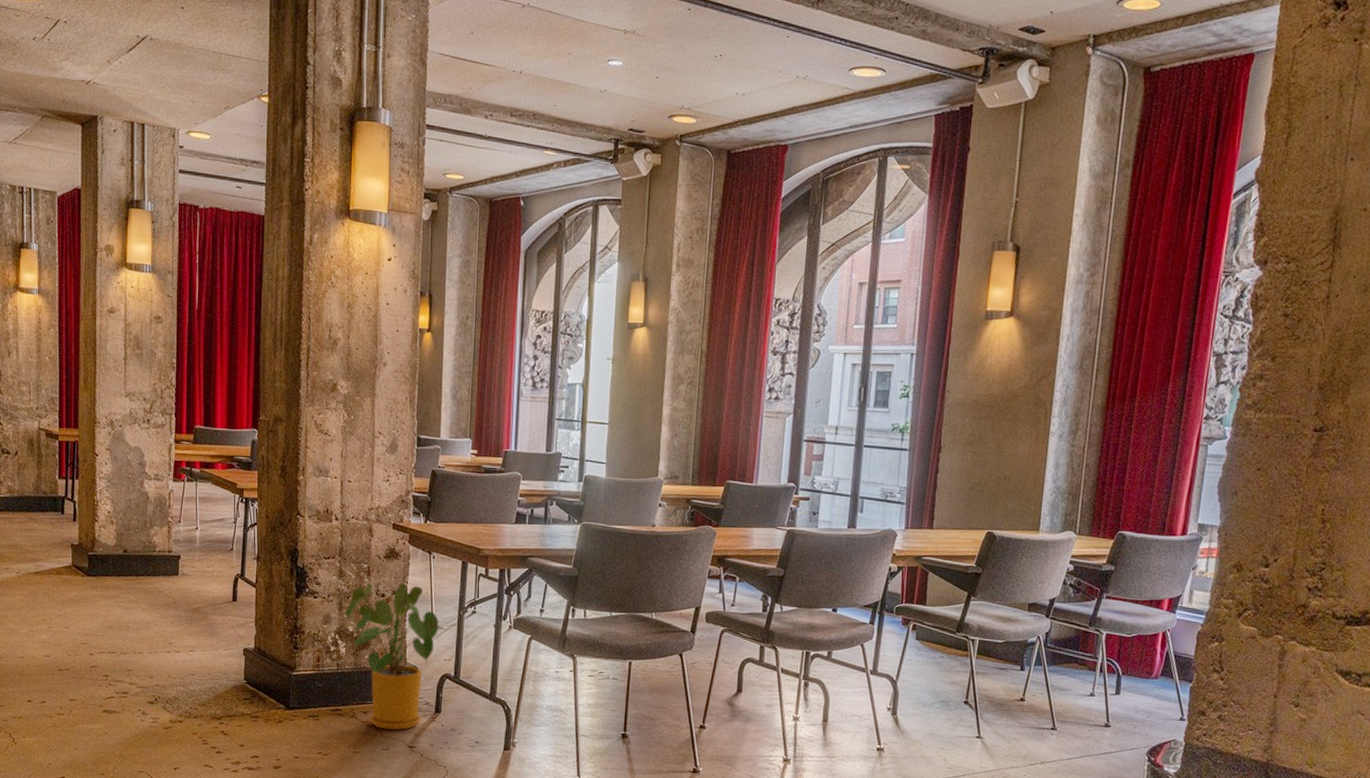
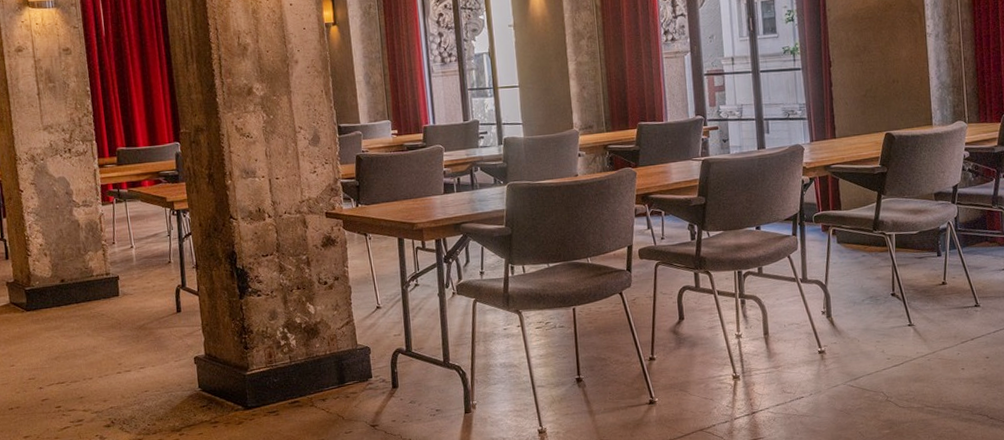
house plant: present [344,582,447,731] -> none [289,267,393,413]

